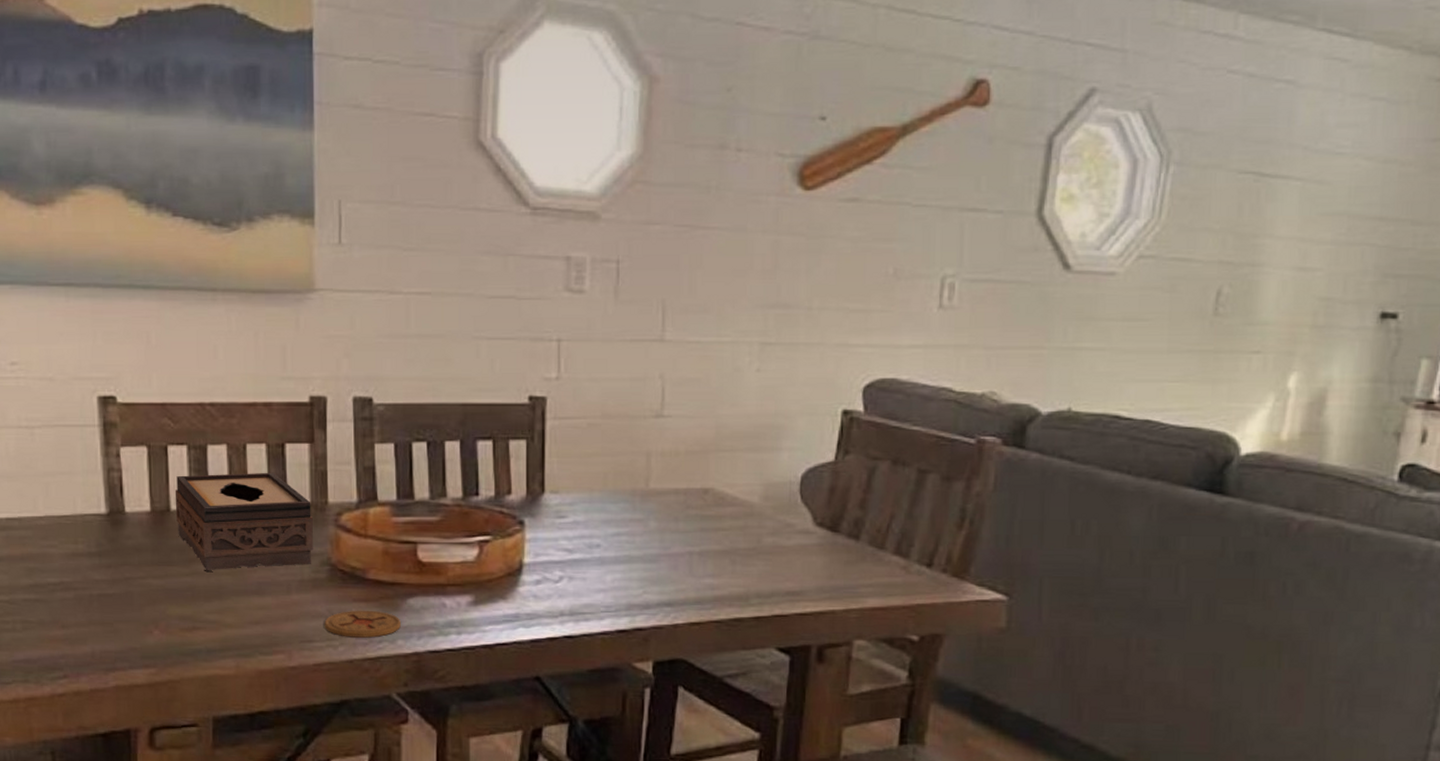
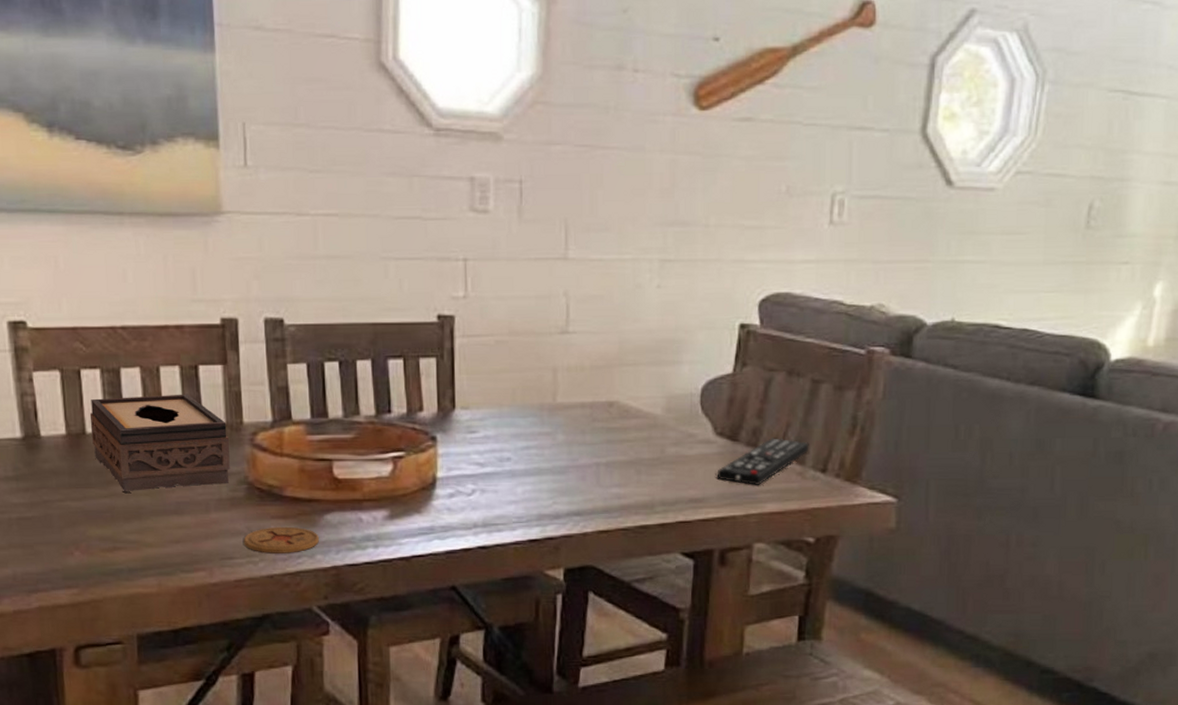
remote control: none [815,528,914,579] -> present [717,437,809,485]

